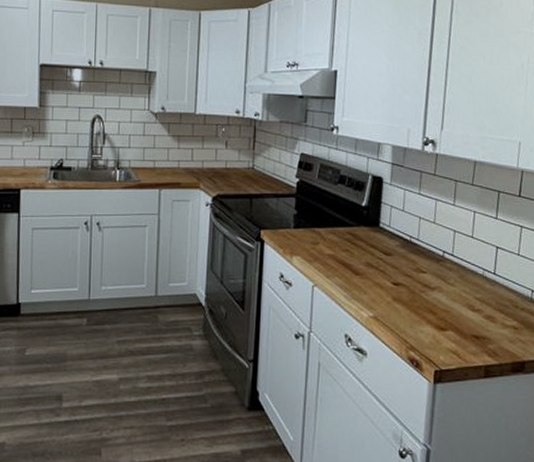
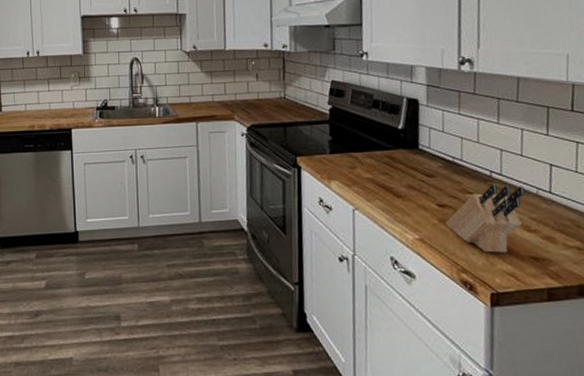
knife block: none [399,264,472,331] -> present [445,184,525,253]

